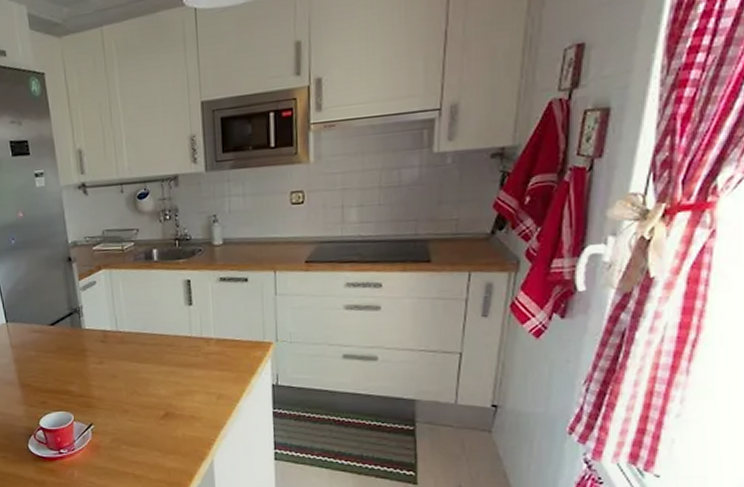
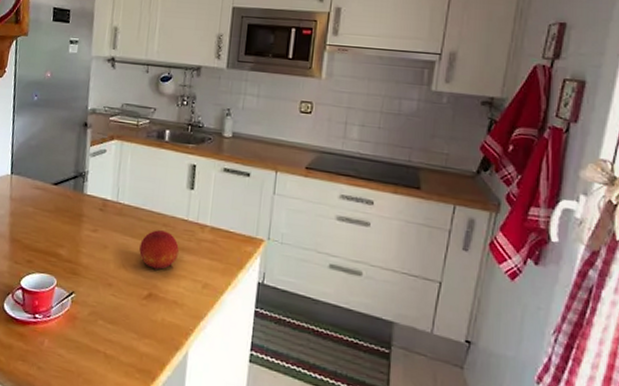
fruit: none [148,351,188,391] -> present [139,230,179,272]

